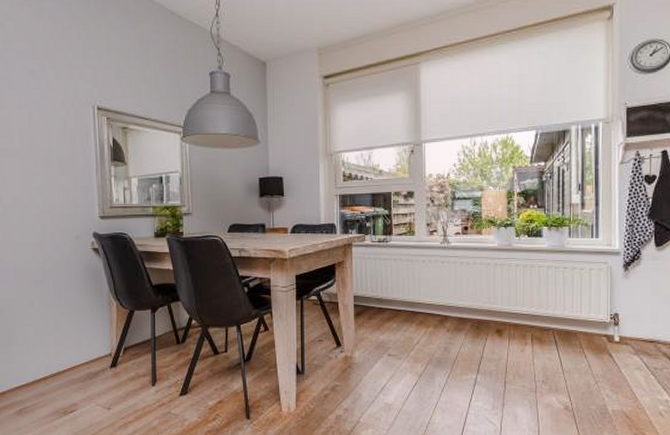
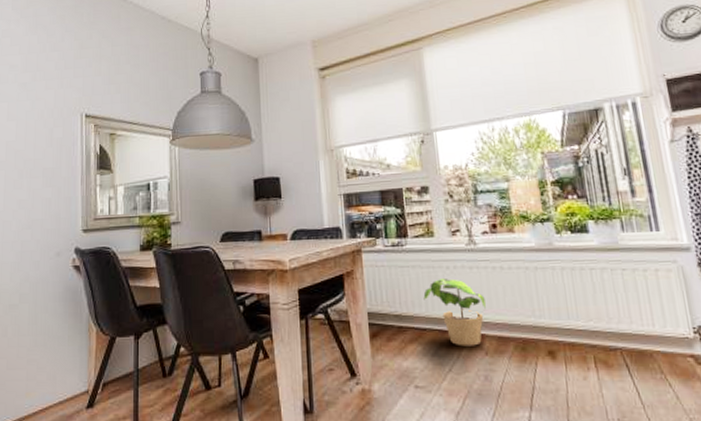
potted plant: none [401,270,451,325] -> present [423,279,486,347]

